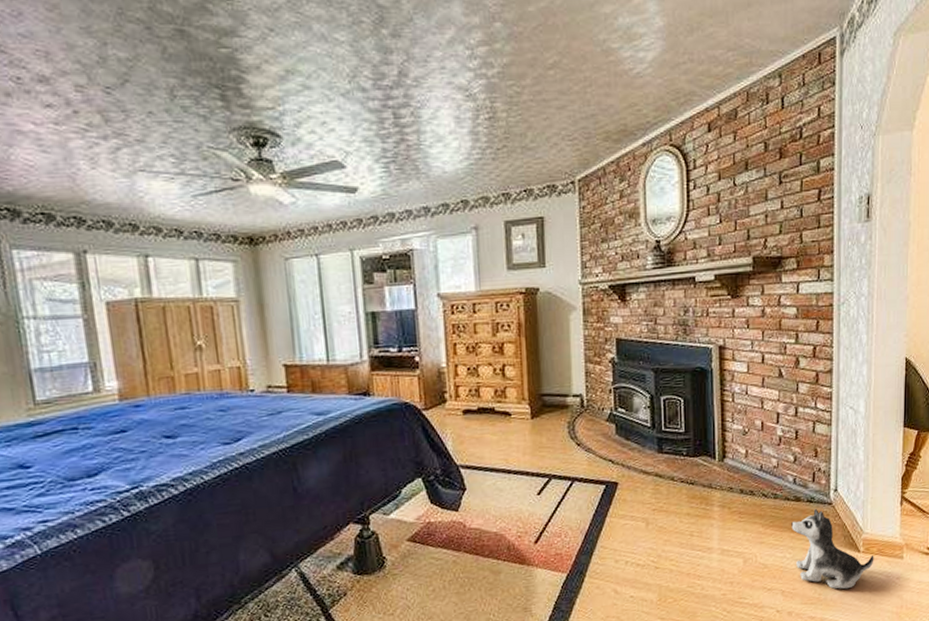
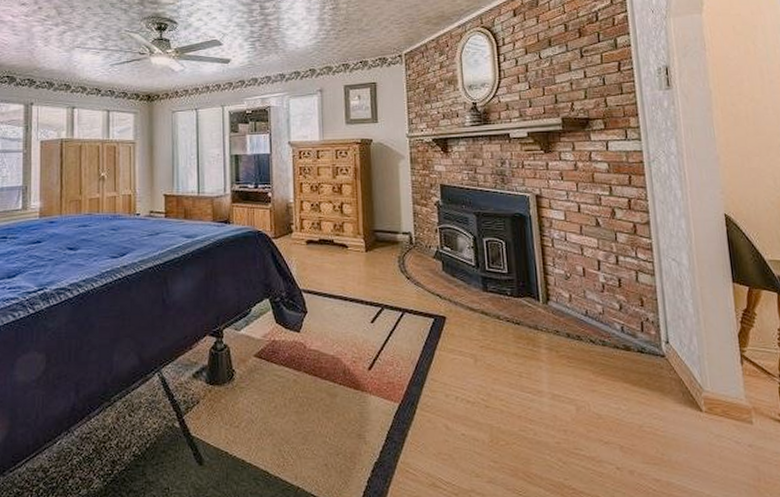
plush toy: present [791,509,874,589] -> none [623,360,720,452]

